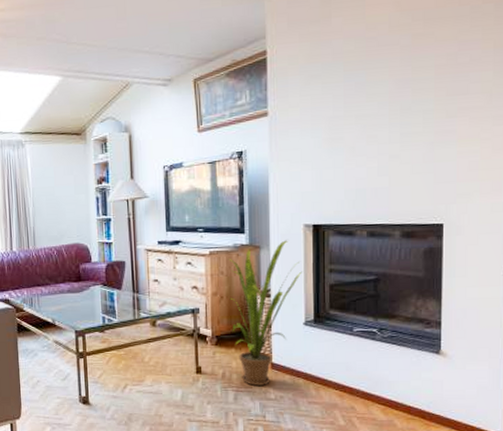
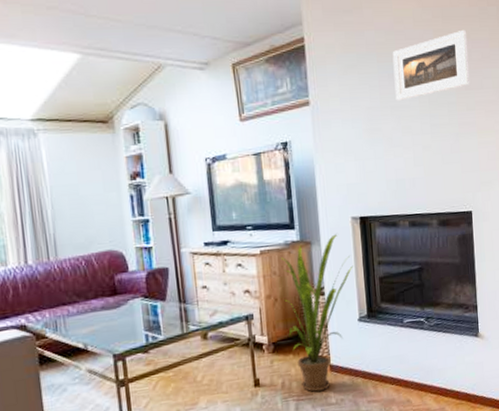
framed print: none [362,31,454,110] -> present [392,29,470,101]

